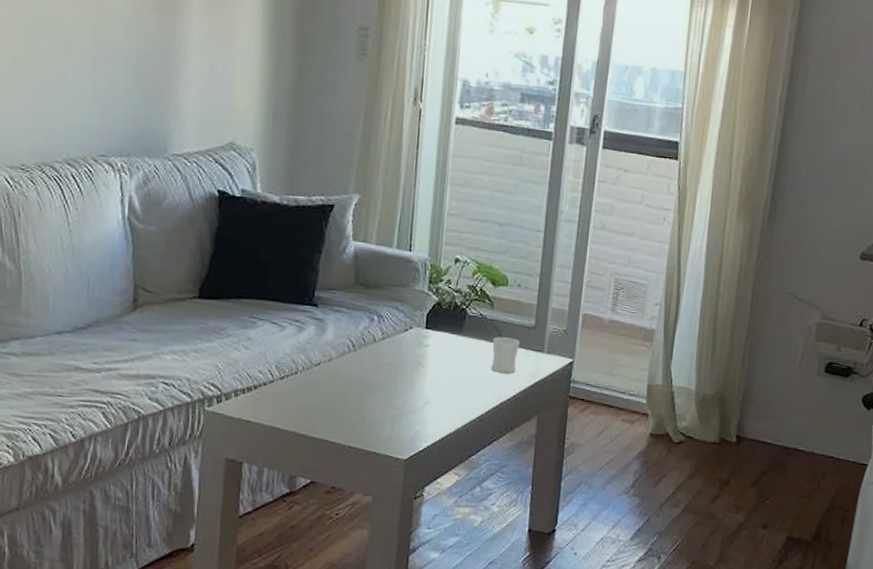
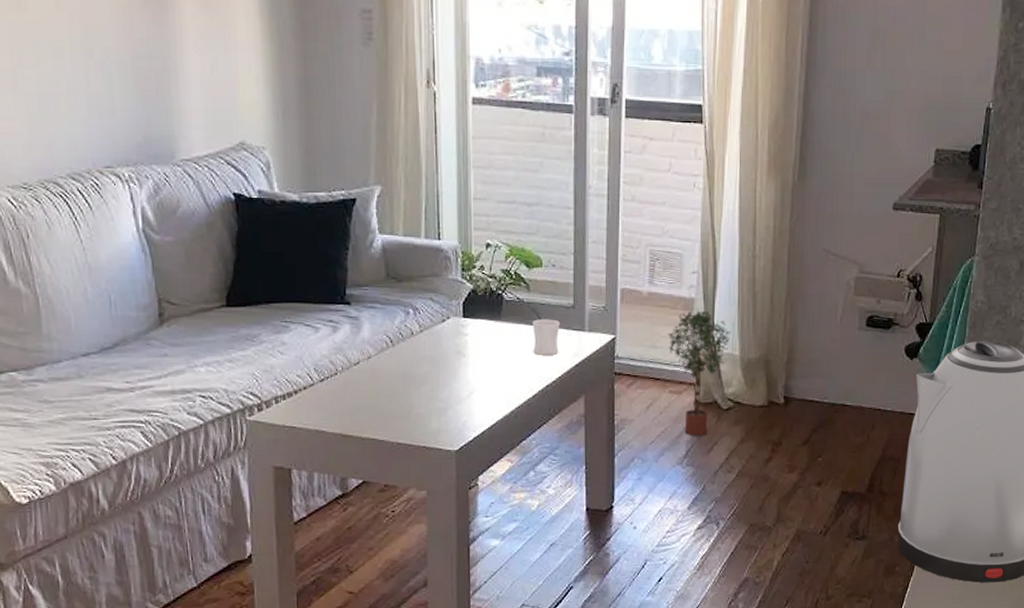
potted tree: none [625,341,688,466] -> present [667,310,731,435]

